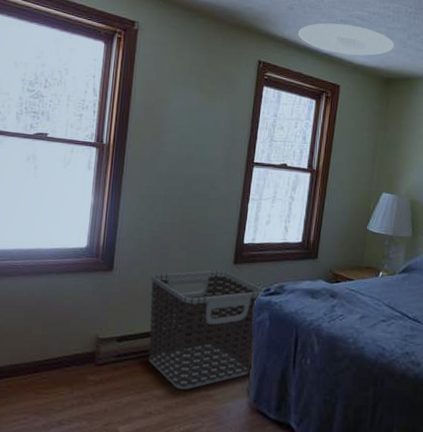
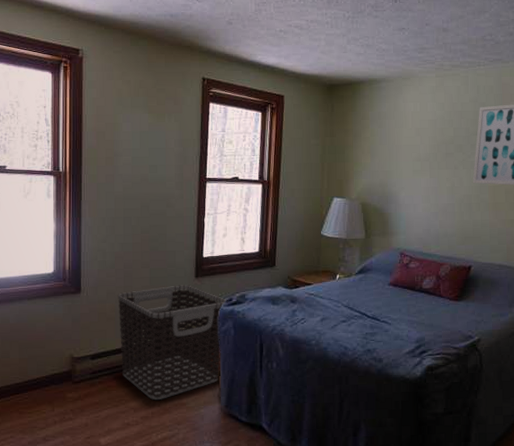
ceiling light: present [298,23,394,56] -> none [239,35,334,64]

